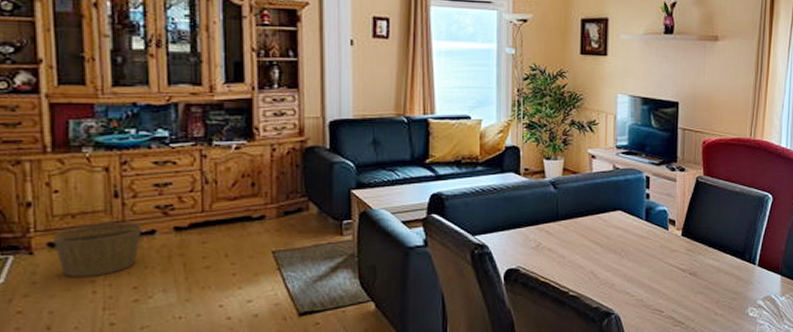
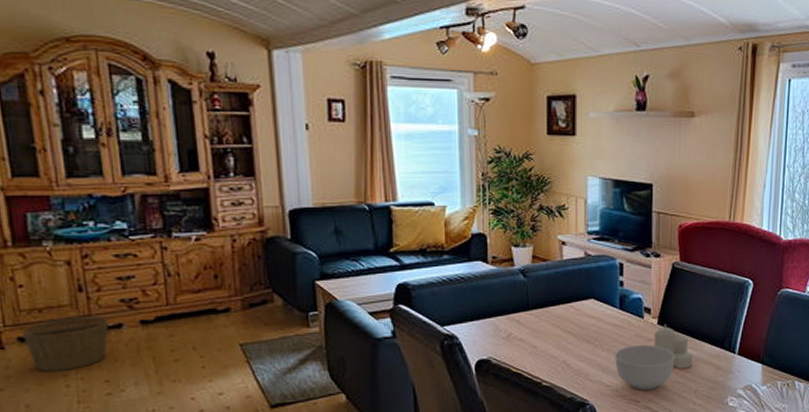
bowl: none [640,255,698,301] -> present [615,344,675,391]
candle: none [678,235,715,279] -> present [654,323,693,369]

